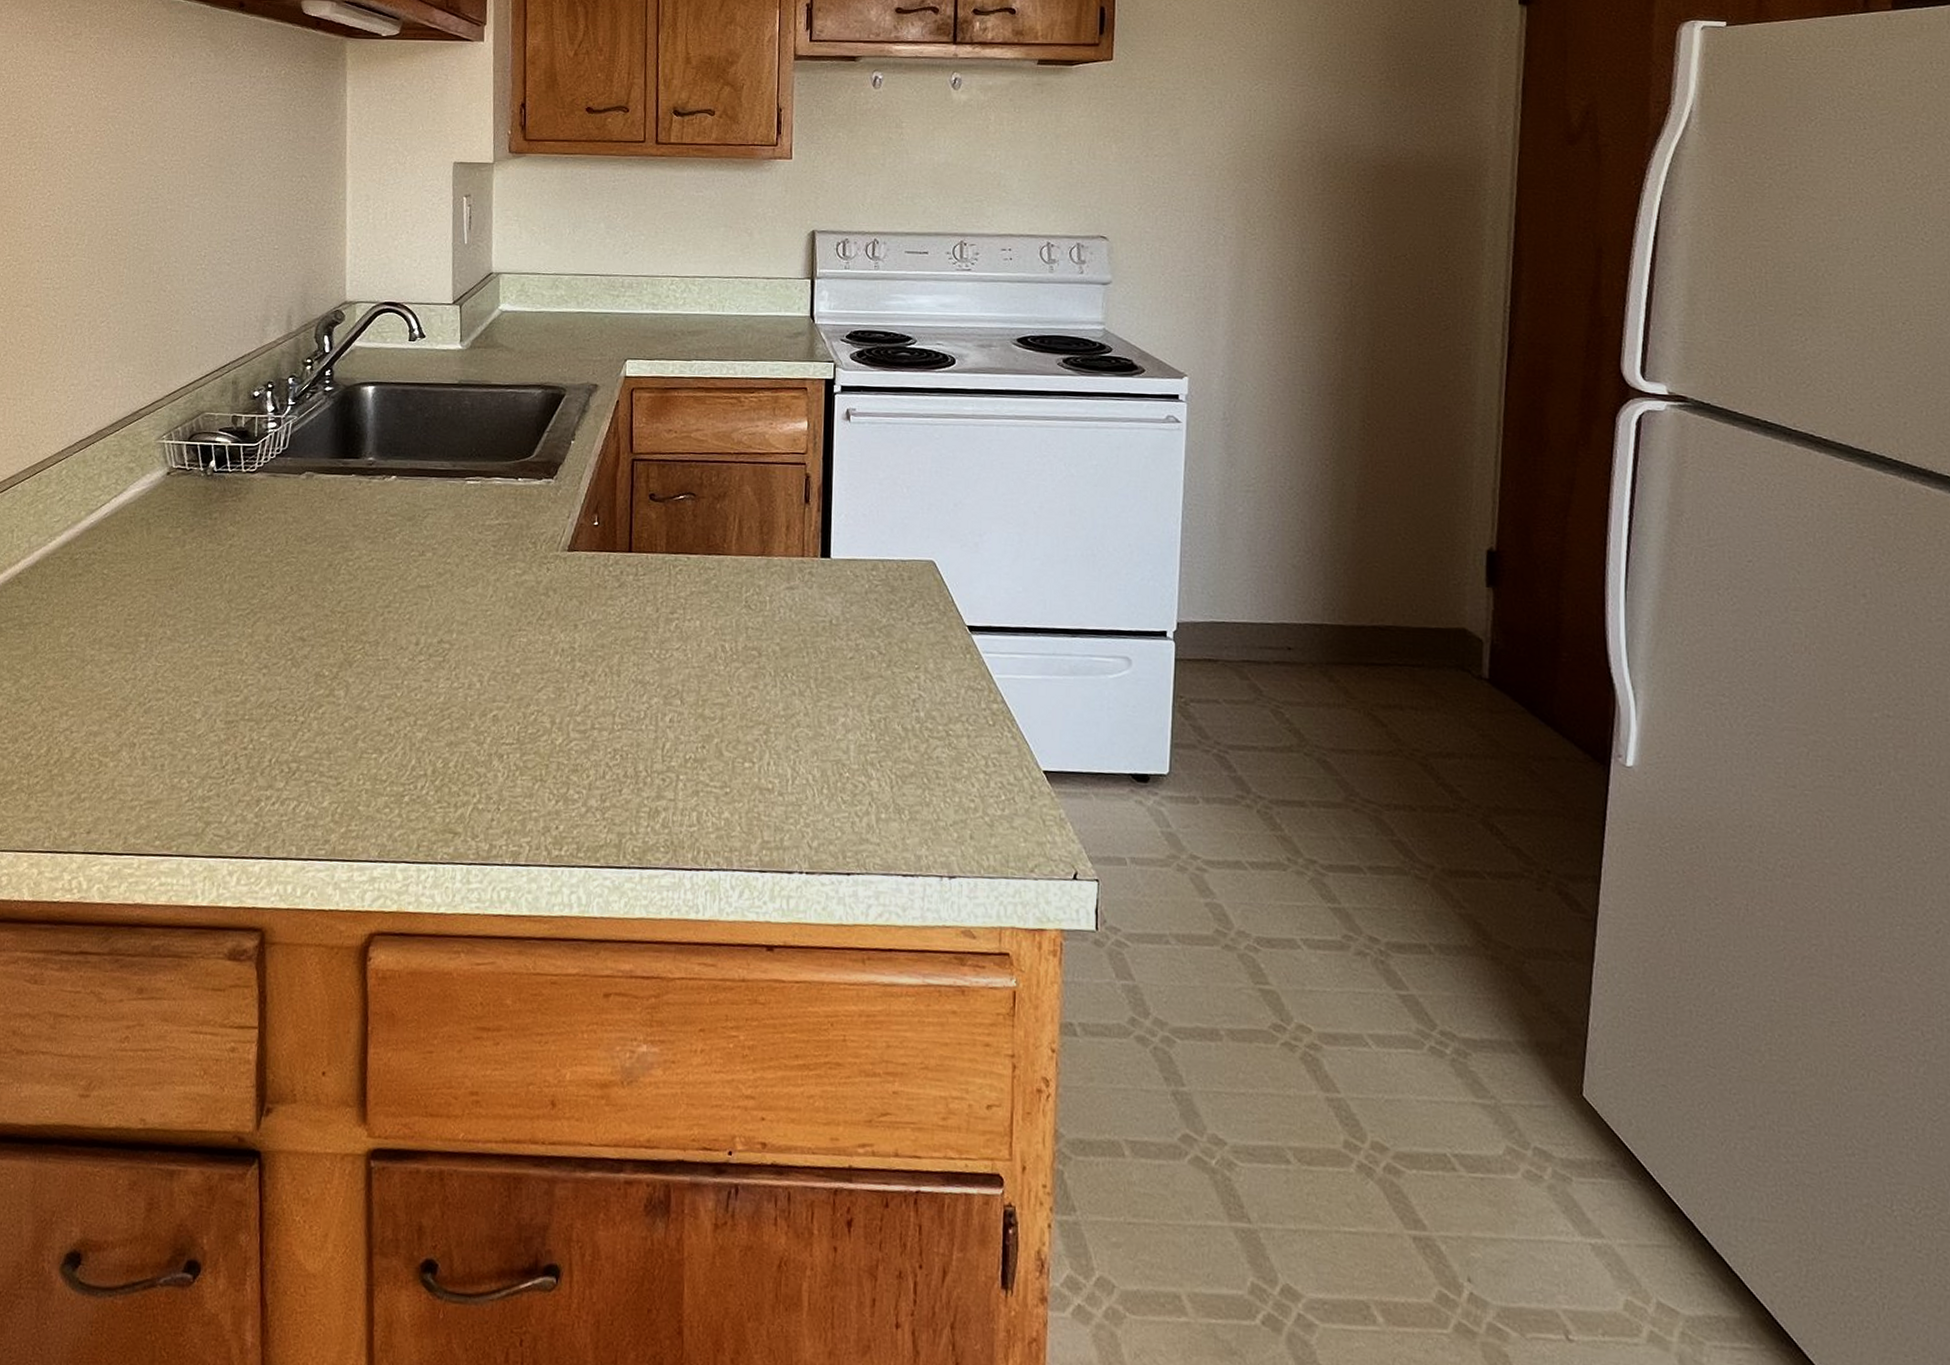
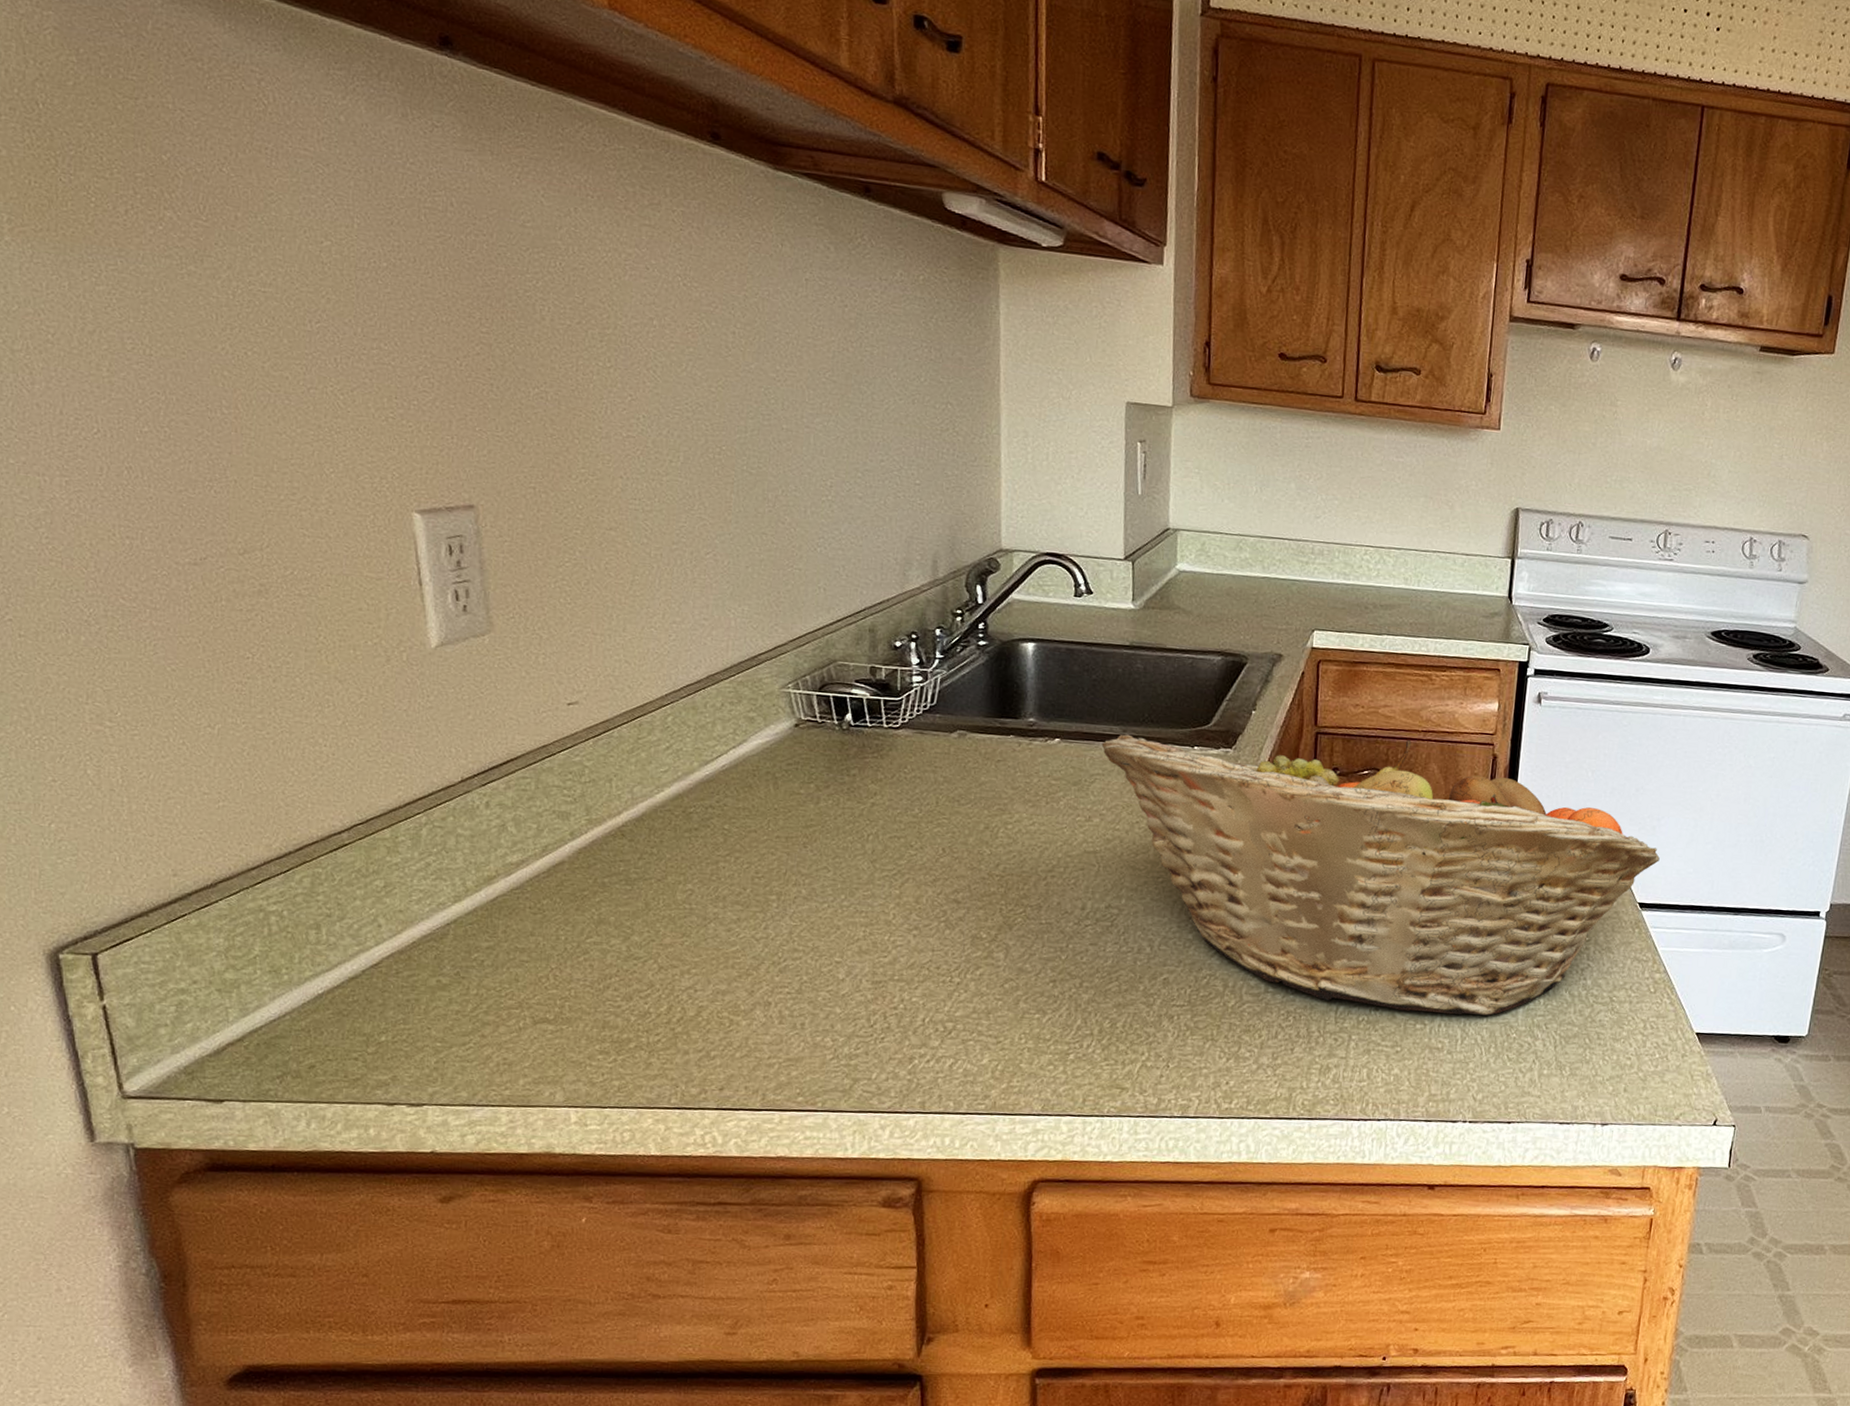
fruit basket: none [433,462,986,753] -> present [1101,734,1660,1016]

